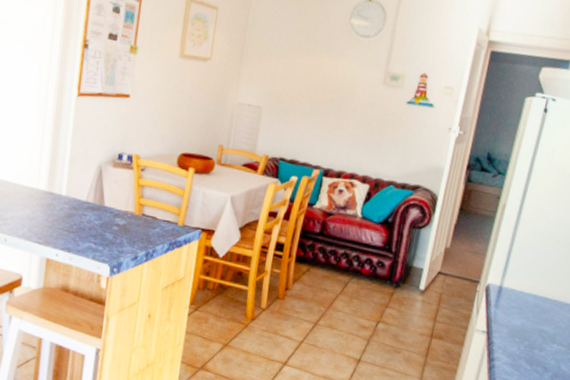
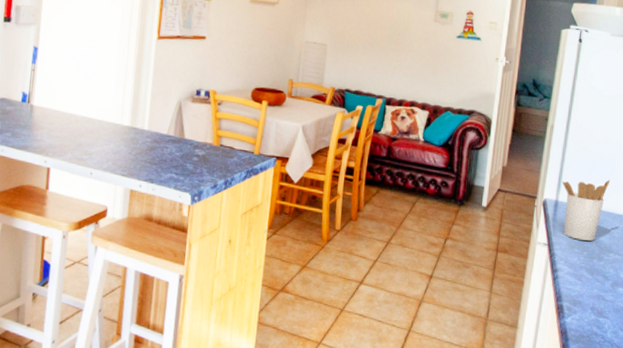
utensil holder: none [505,266,562,330] -> present [563,179,610,241]

